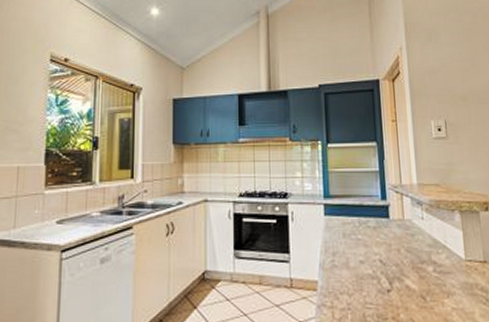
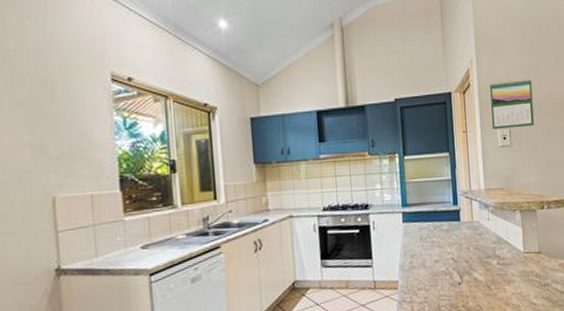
calendar: none [421,68,473,119] -> present [489,79,534,129]

